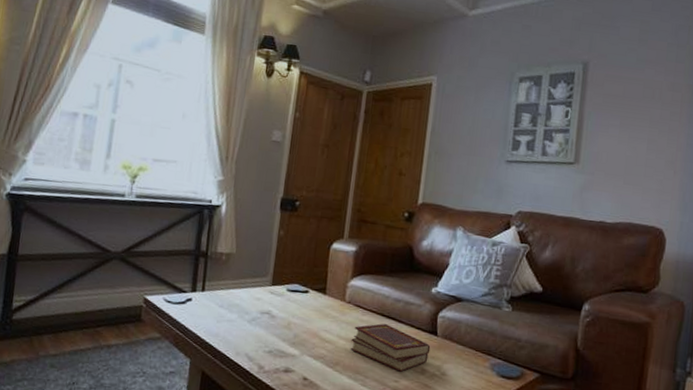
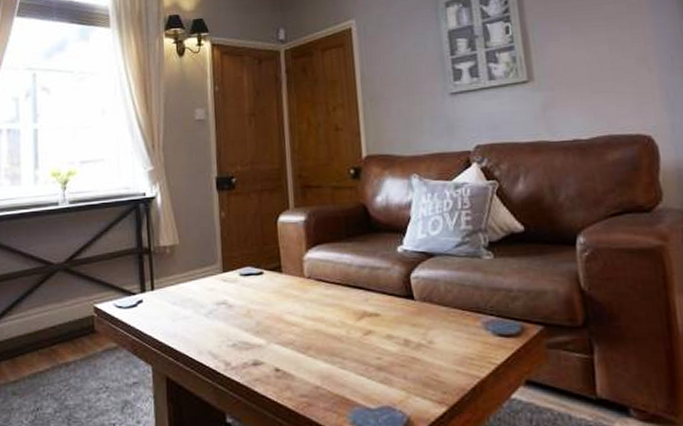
book set: present [350,323,431,372] -> none [319,294,410,347]

